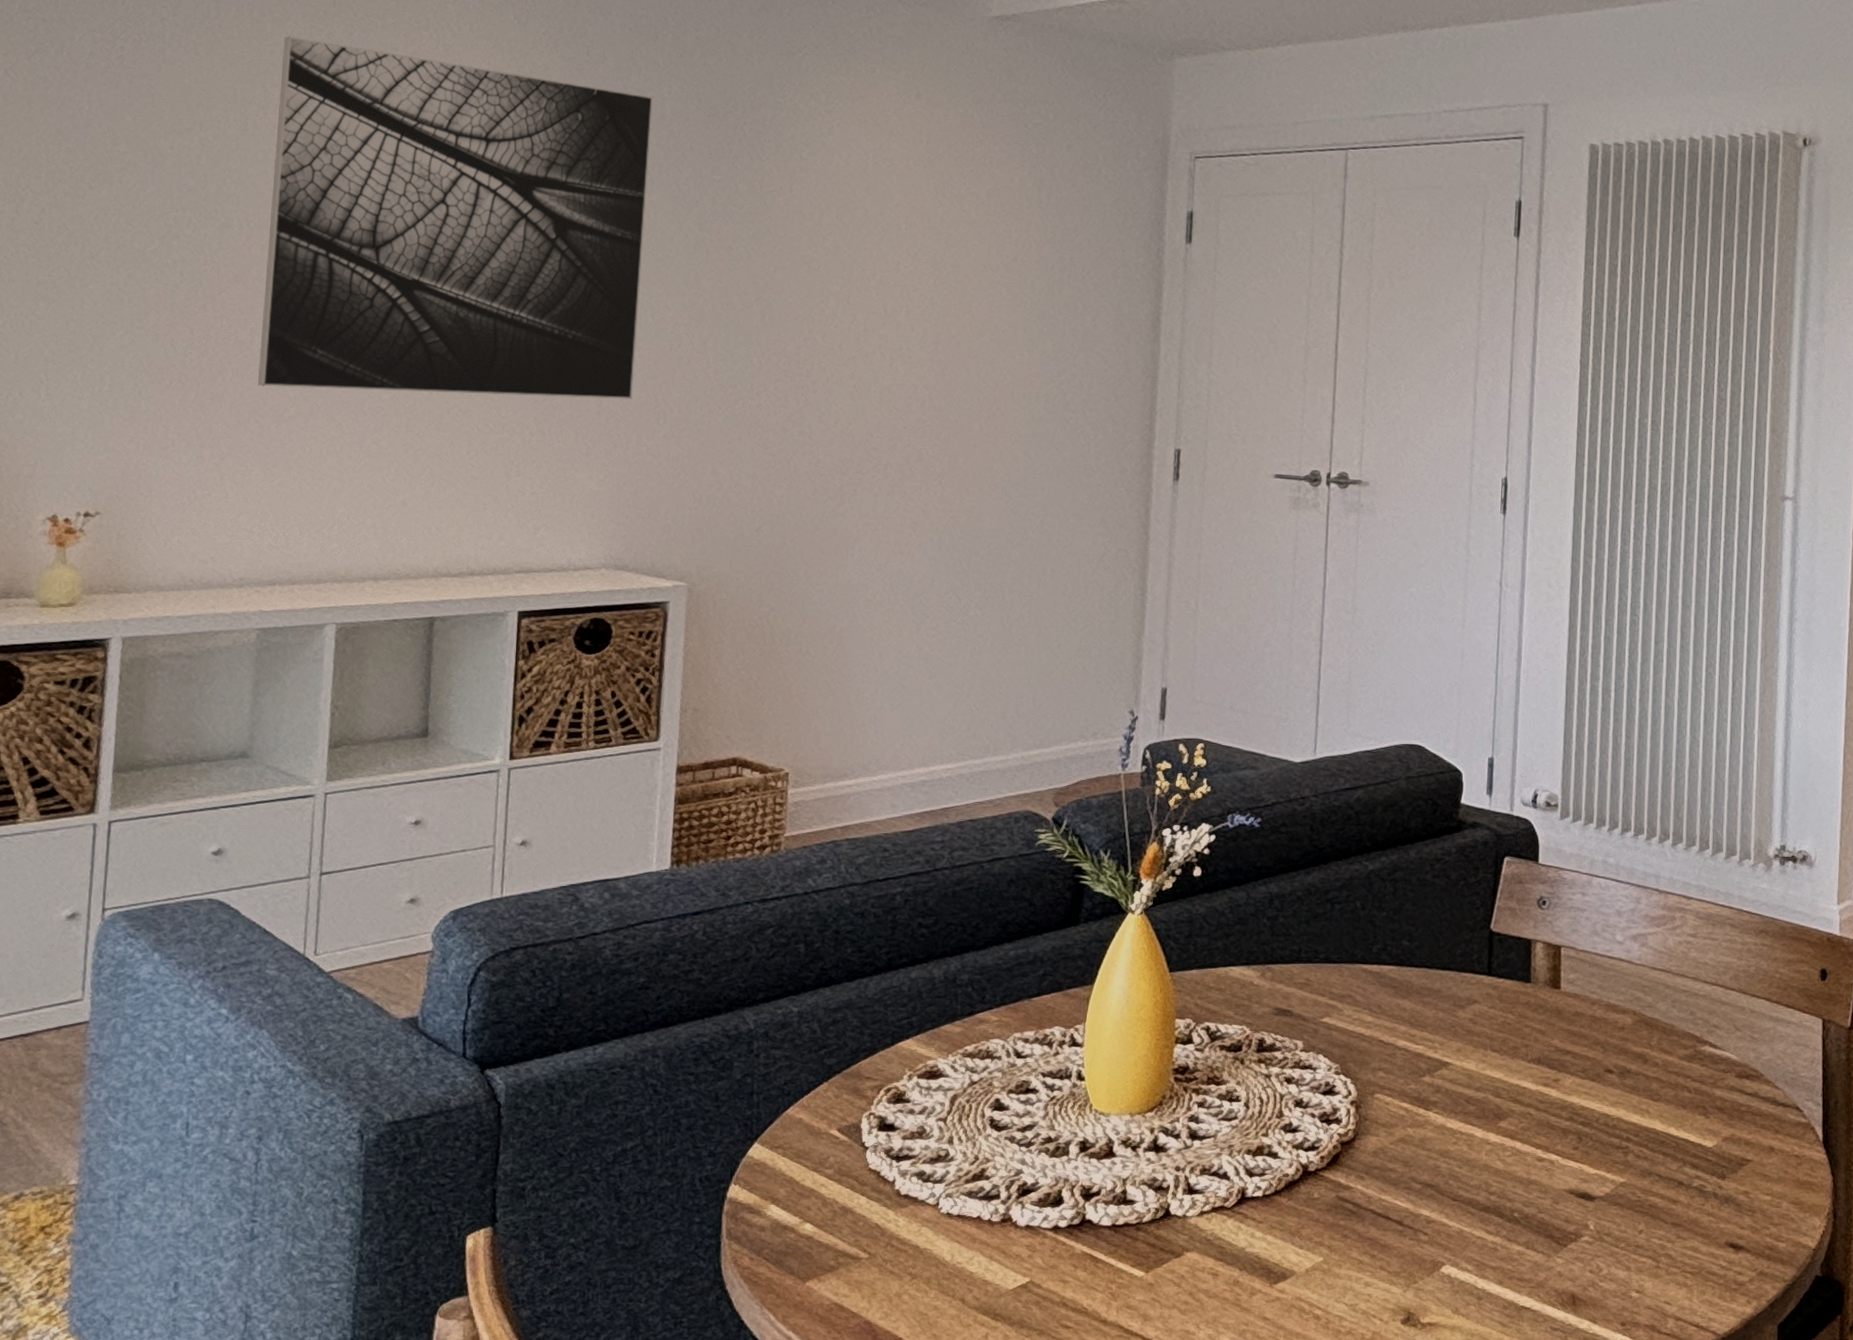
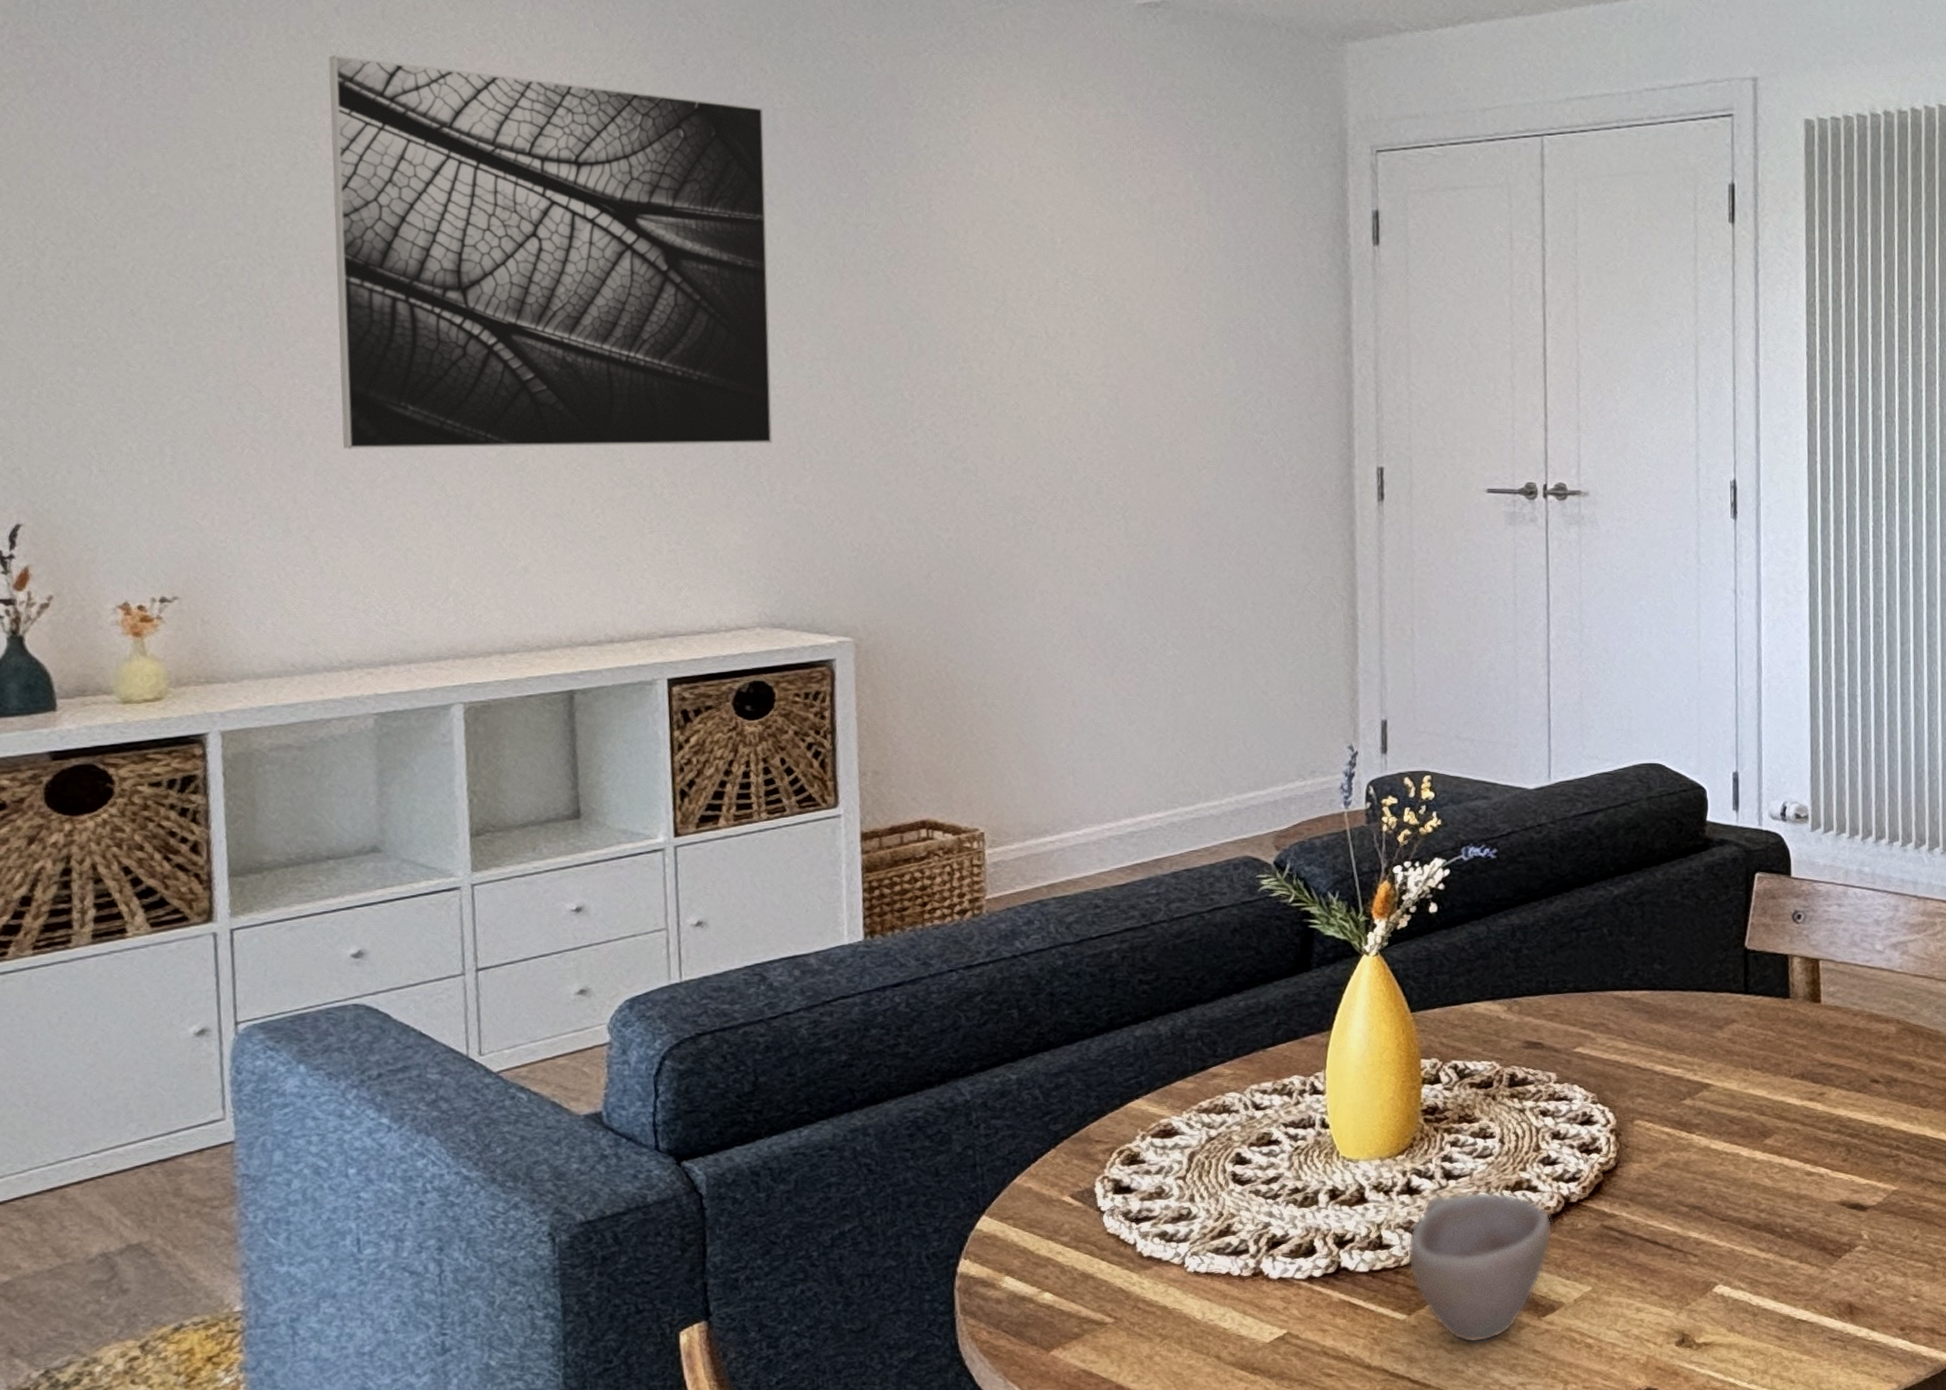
cup: none [1149,1153,1290,1305] -> present [1407,1192,1553,1343]

